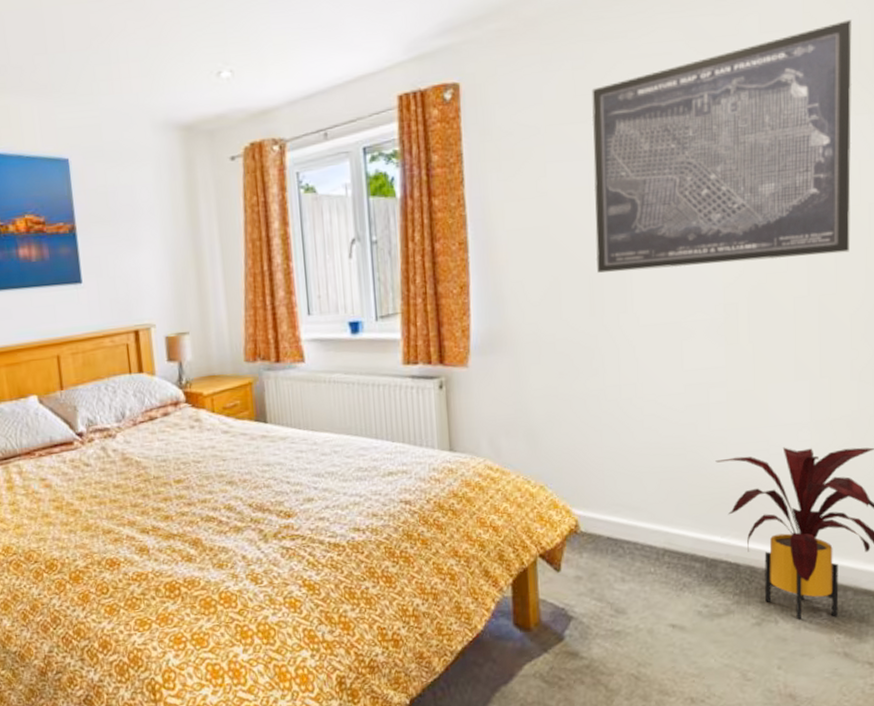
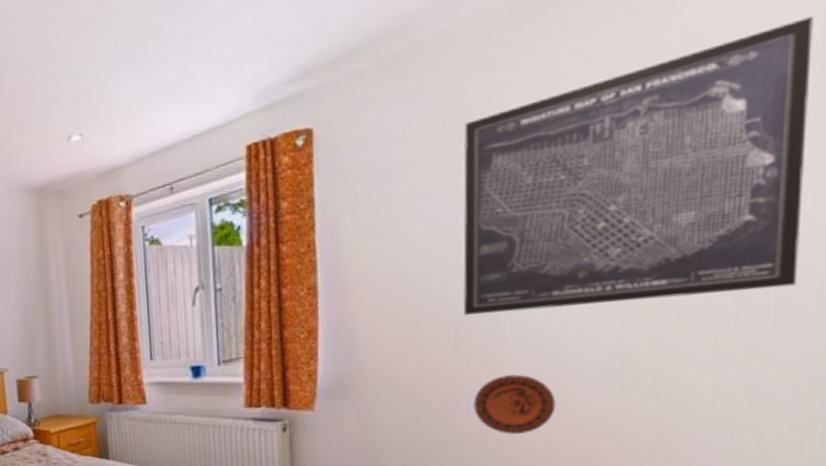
decorative plate: none [608,330,675,388] -> present [474,374,556,434]

